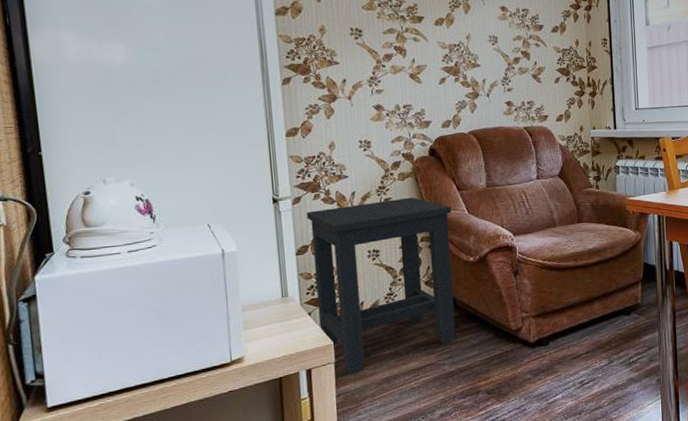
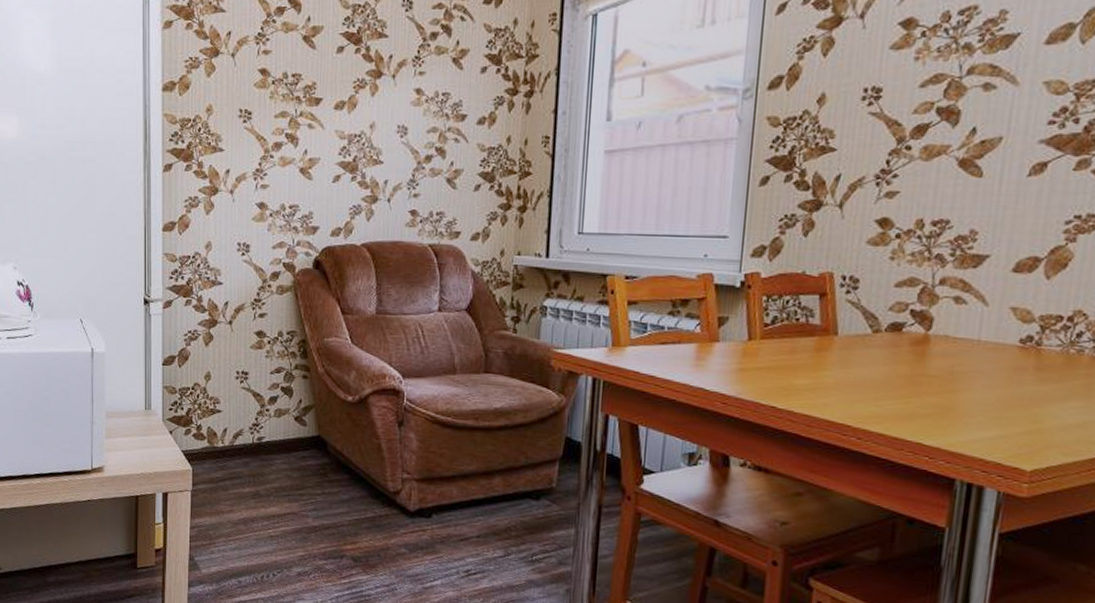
side table: present [306,197,456,375] -> none [176,315,333,508]

